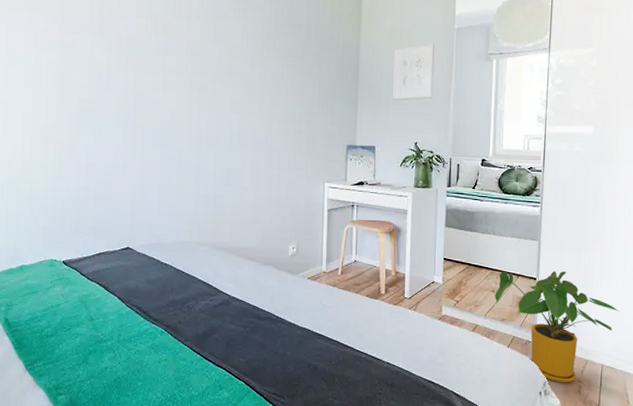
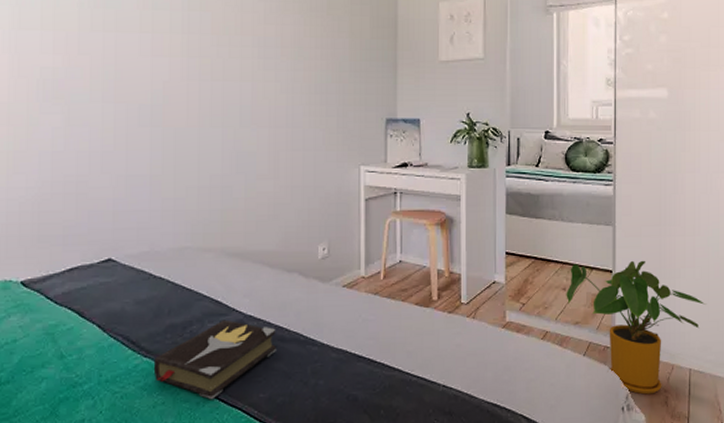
hardback book: none [159,299,254,360] -> present [153,319,276,400]

